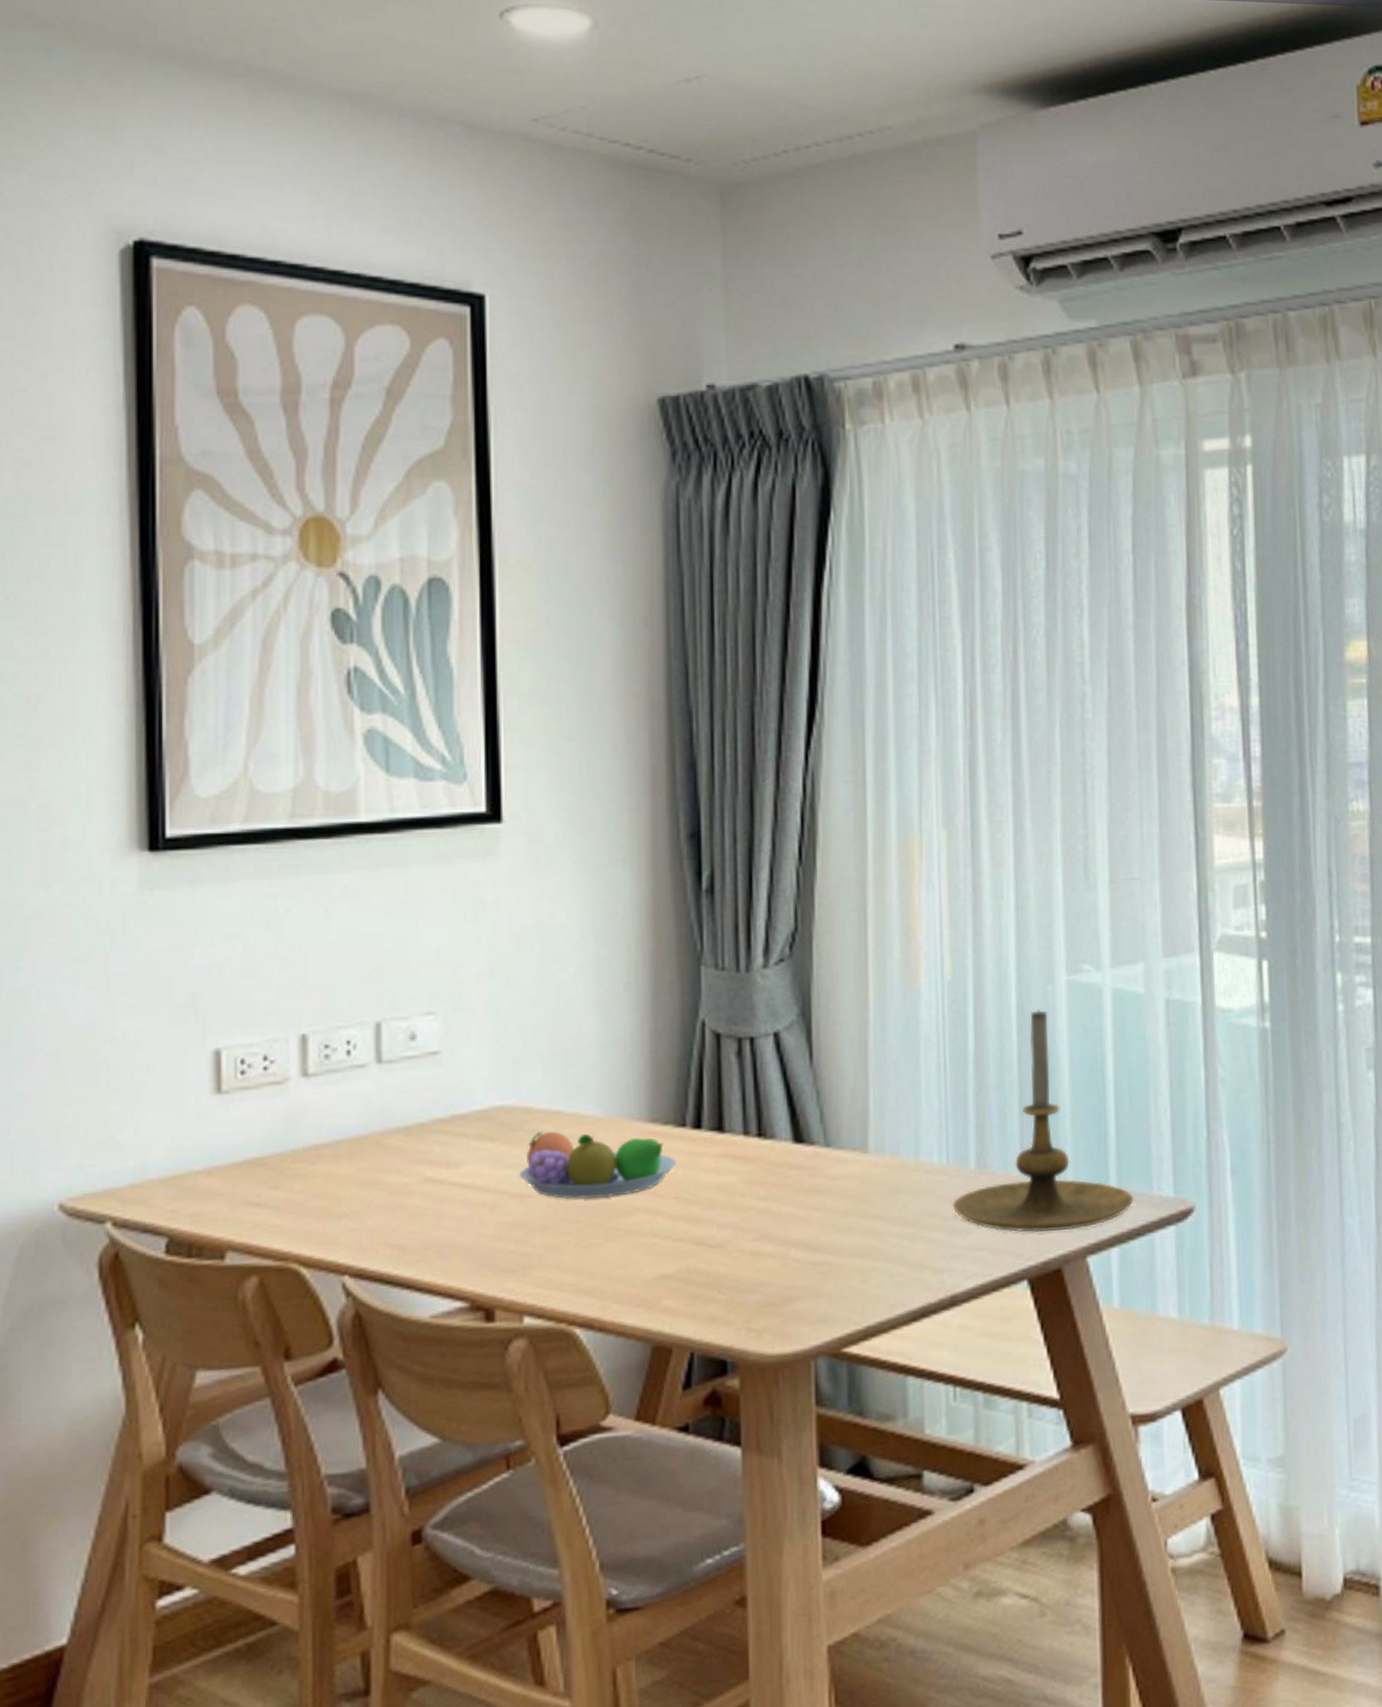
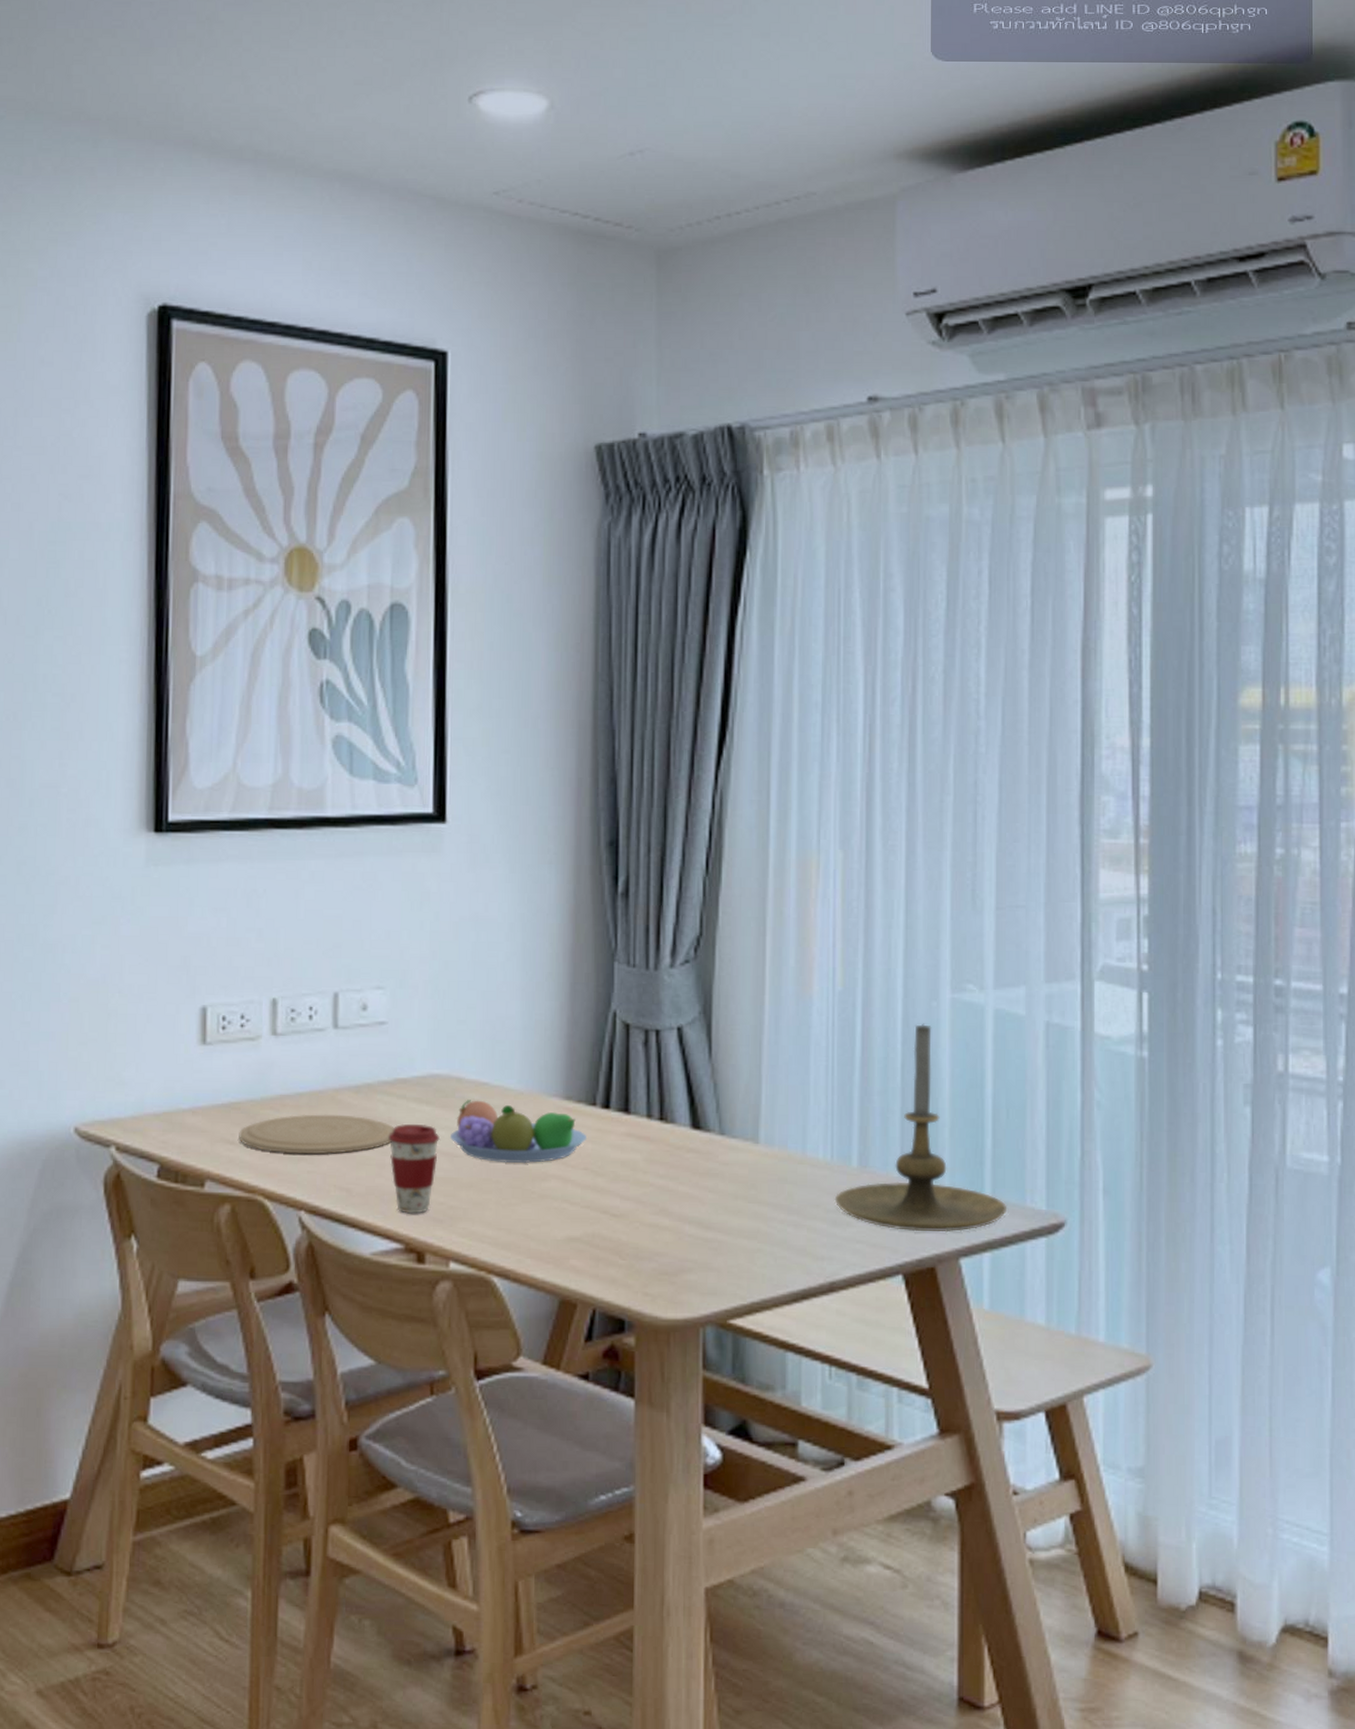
plate: none [265,1161,454,1212] -> present [239,1114,395,1155]
coffee cup: none [446,1163,508,1267] -> present [388,1123,441,1214]

